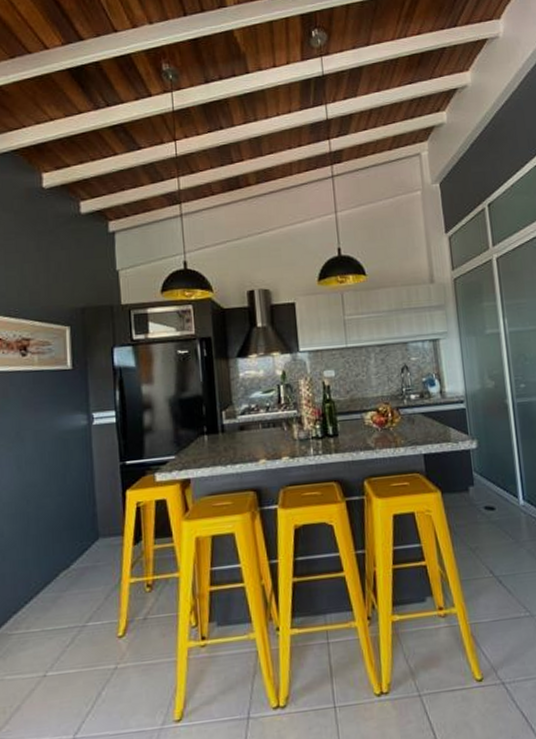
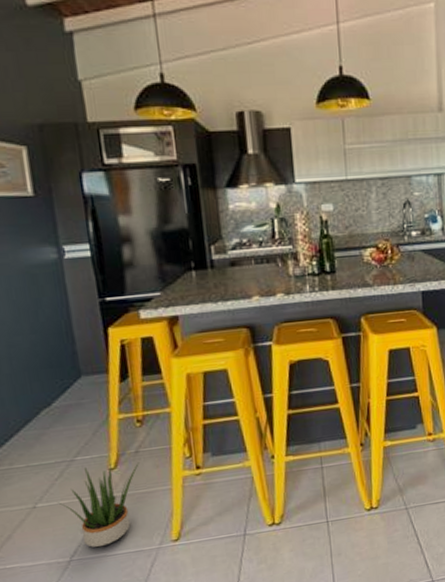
potted plant: none [67,629,147,725] -> present [58,462,139,548]

